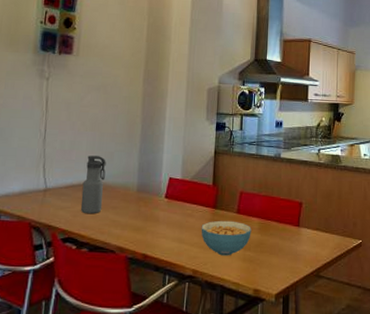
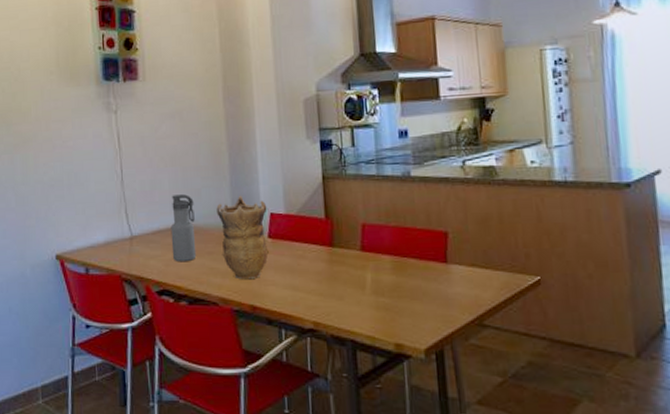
vase: none [124,160,168,231] -> present [216,195,269,279]
cereal bowl: present [201,220,252,256] -> none [317,260,383,304]

